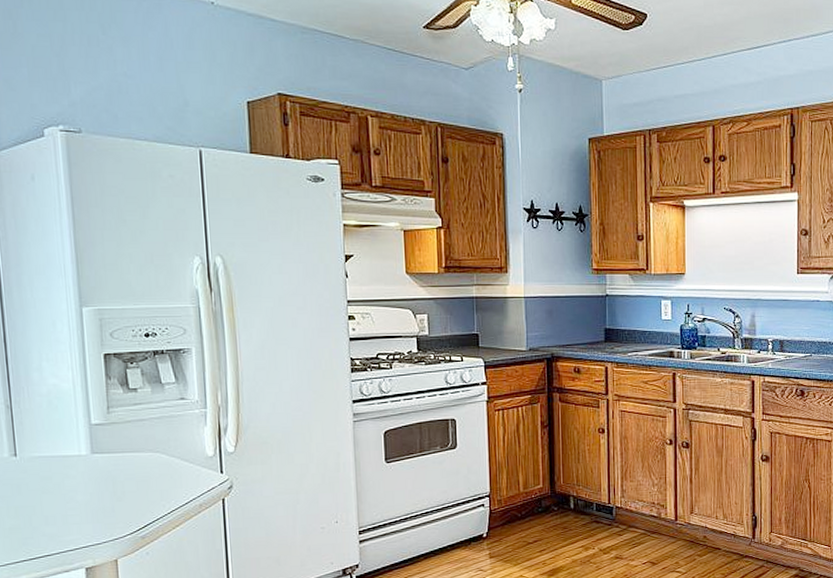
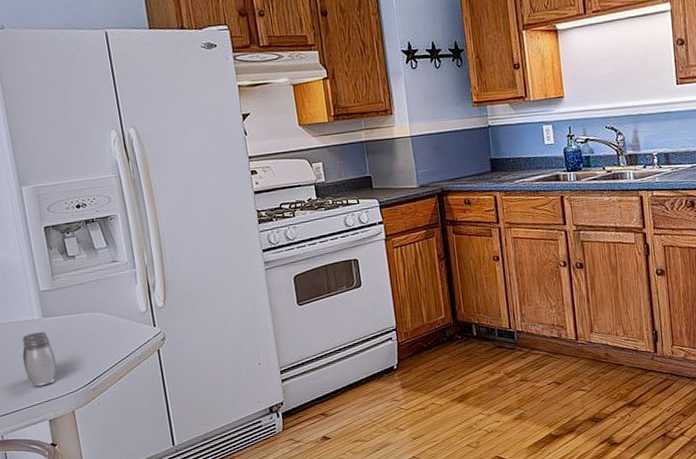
salt and pepper shaker: none [61,470,103,530] -> present [22,332,58,387]

